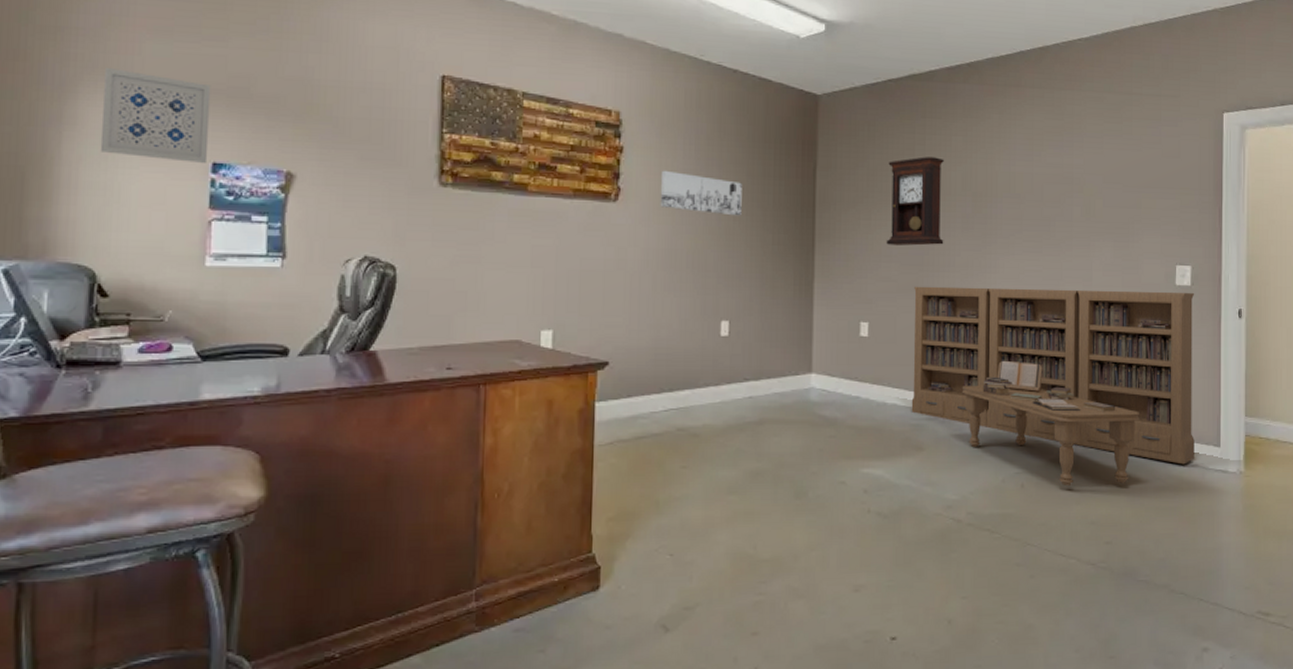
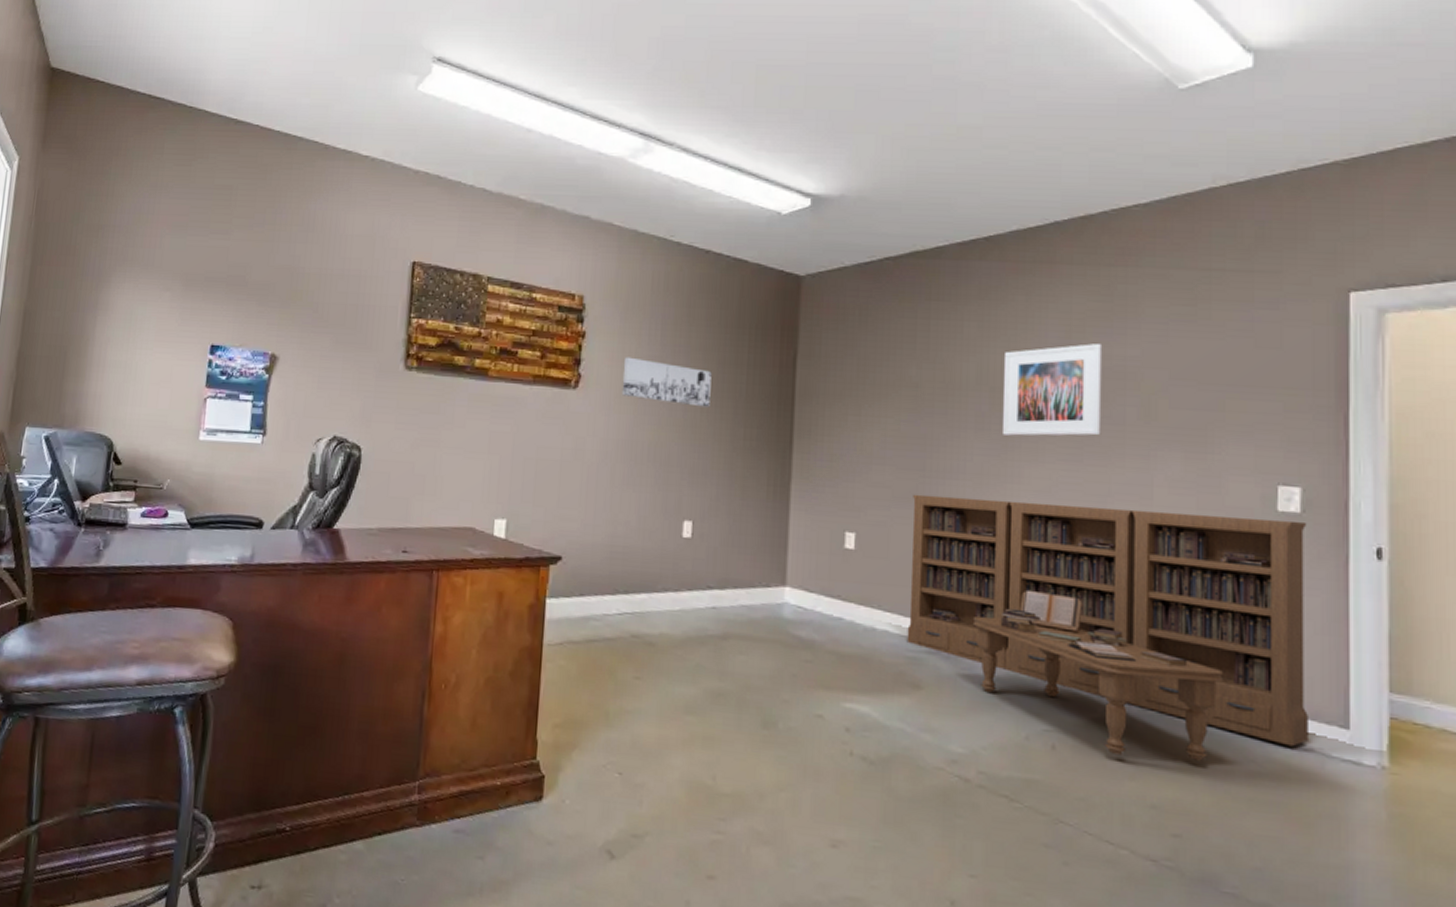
wall art: present [100,67,211,163] -> none [124,259,214,345]
pendulum clock: present [886,157,944,246] -> none [878,345,953,448]
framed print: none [982,154,1056,233] -> present [1001,343,1103,436]

